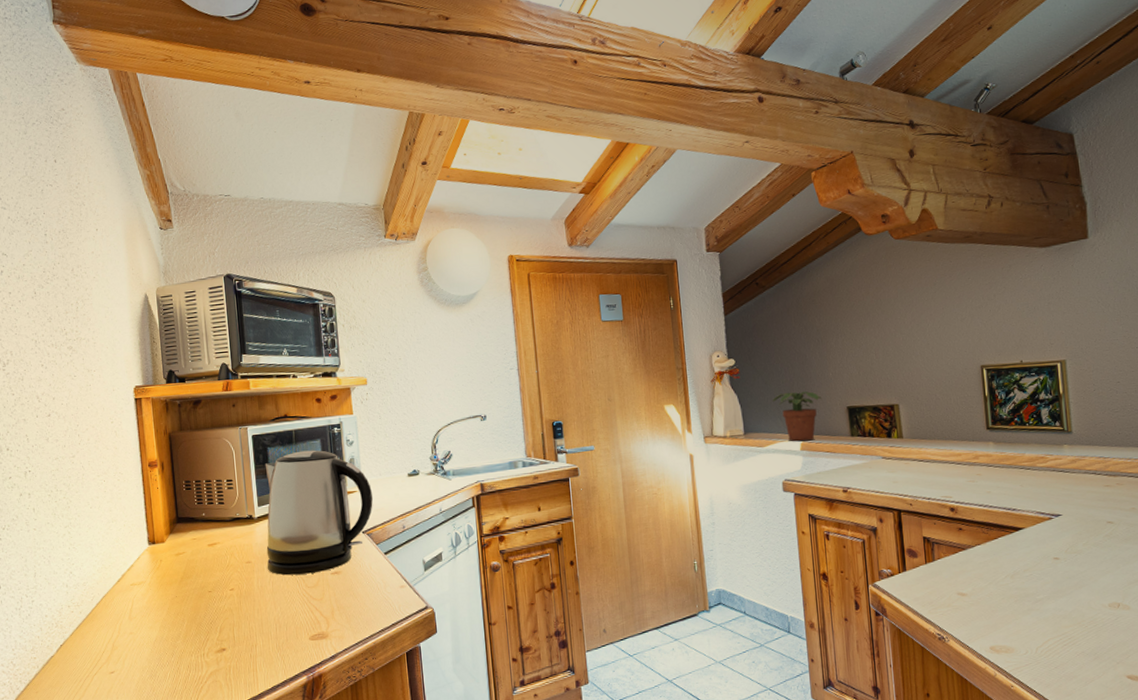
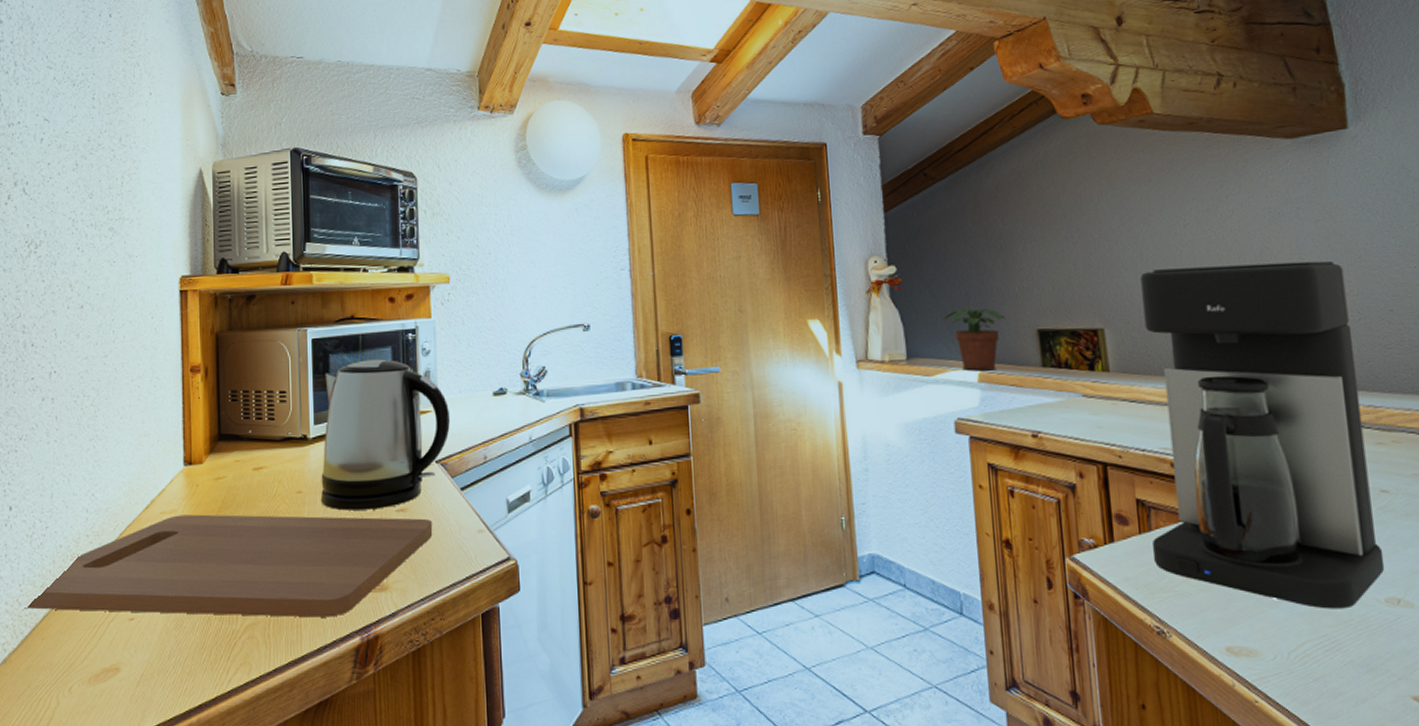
cutting board: none [18,578,363,669] -> present [24,514,433,618]
coffee maker: none [927,344,1109,614] -> present [1140,260,1385,609]

